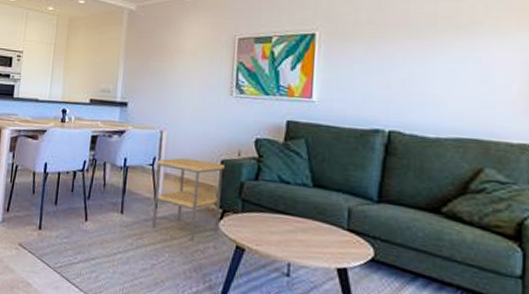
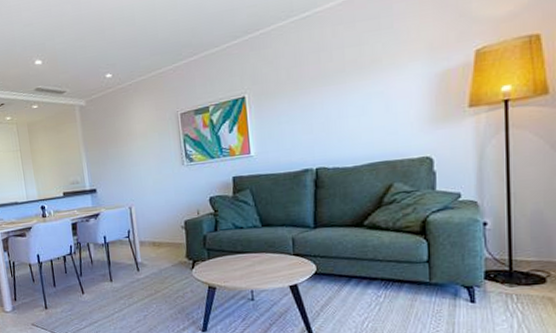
side table: present [151,157,225,240] -> none [131,223,192,290]

